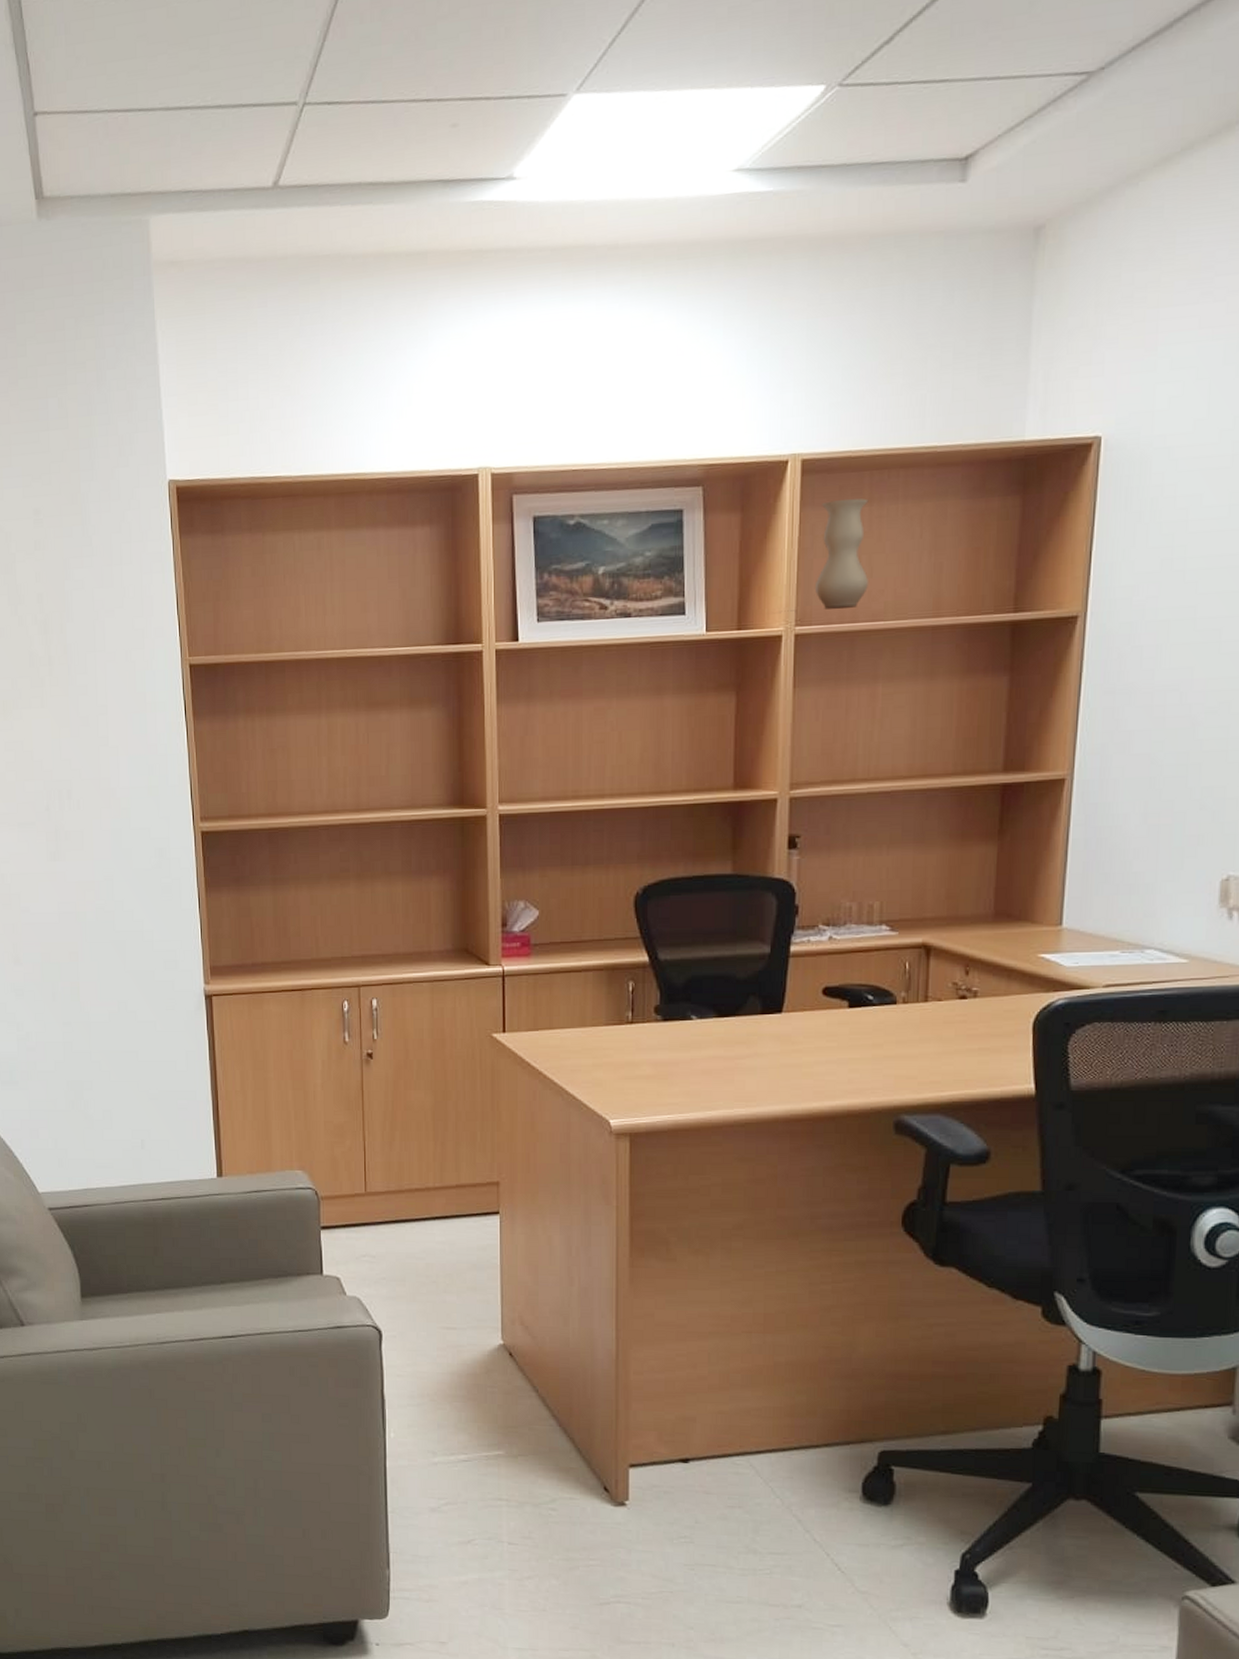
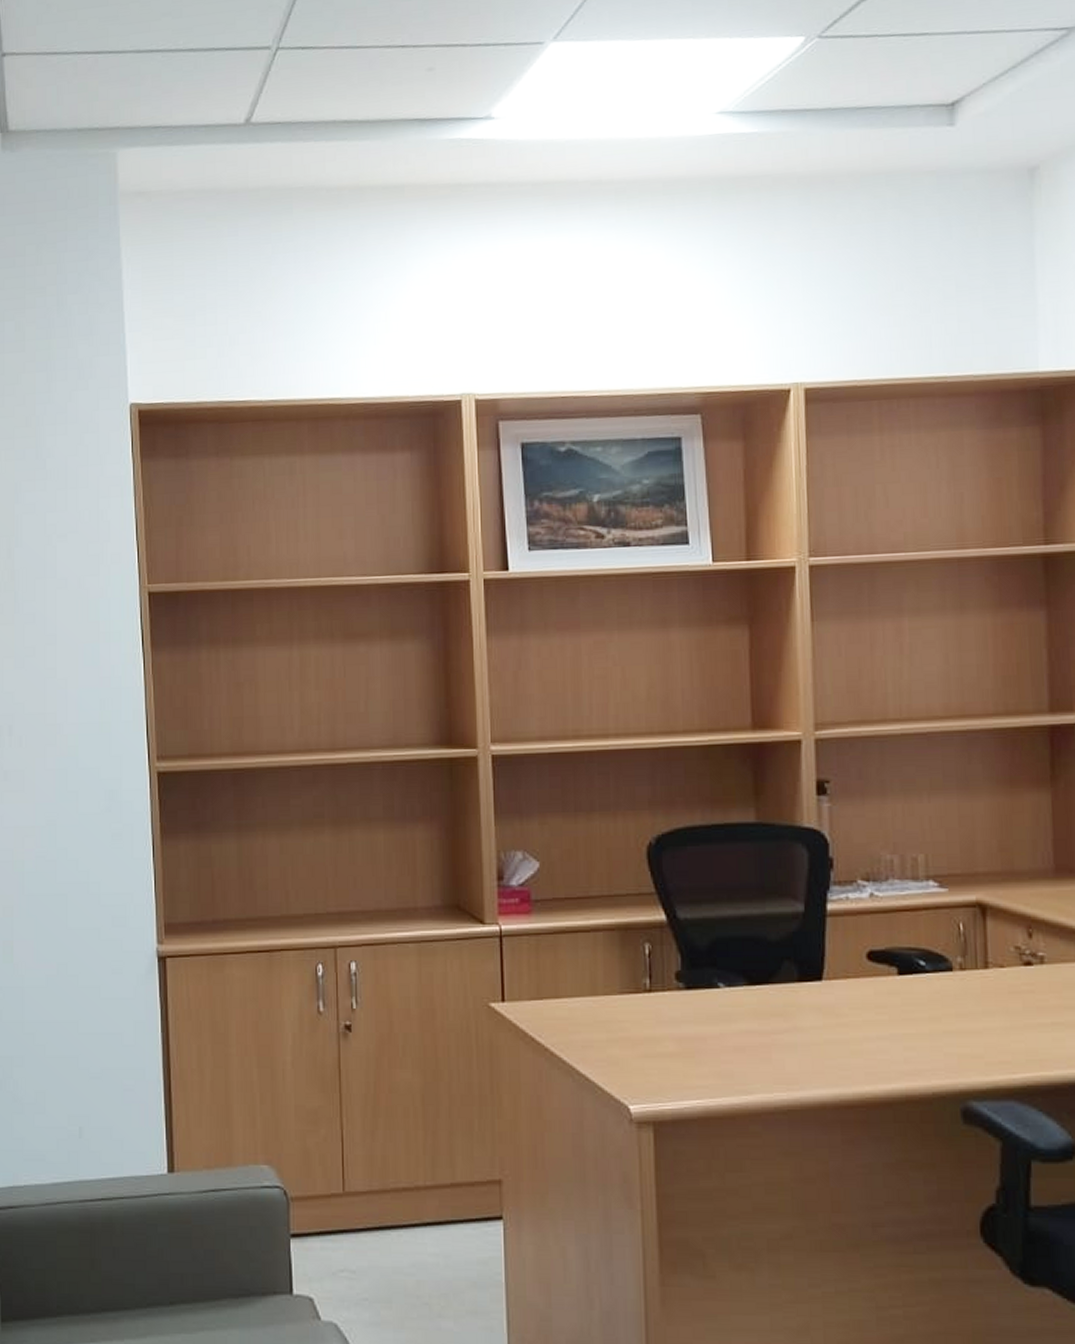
vase: present [814,498,869,609] -> none [827,428,885,540]

